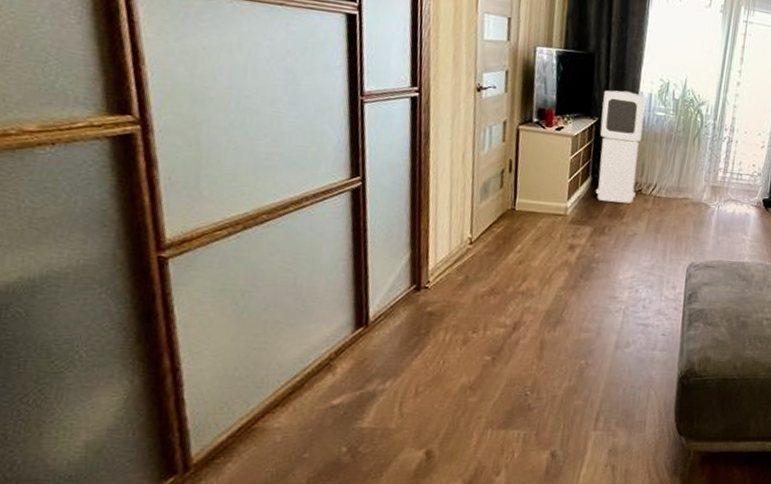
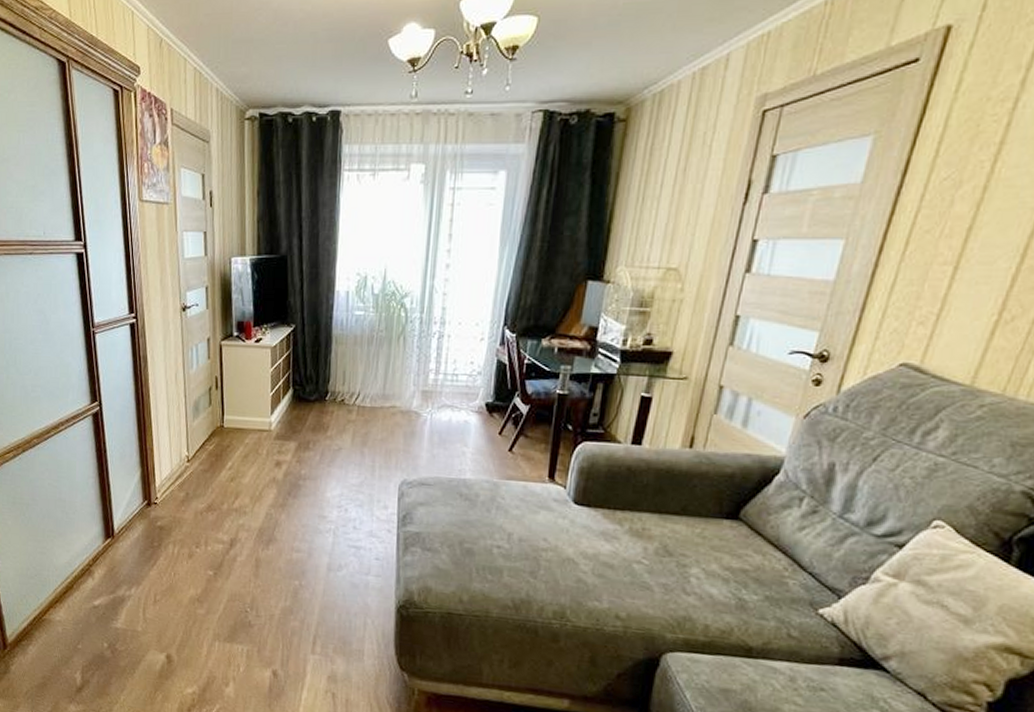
air purifier: present [596,90,646,204] -> none [298,292,343,415]

